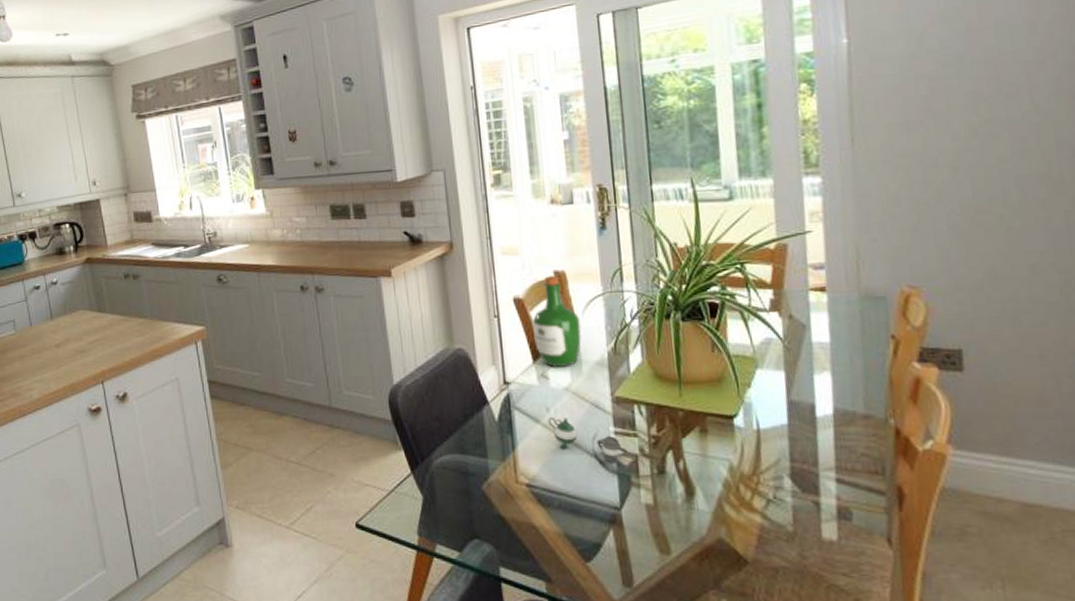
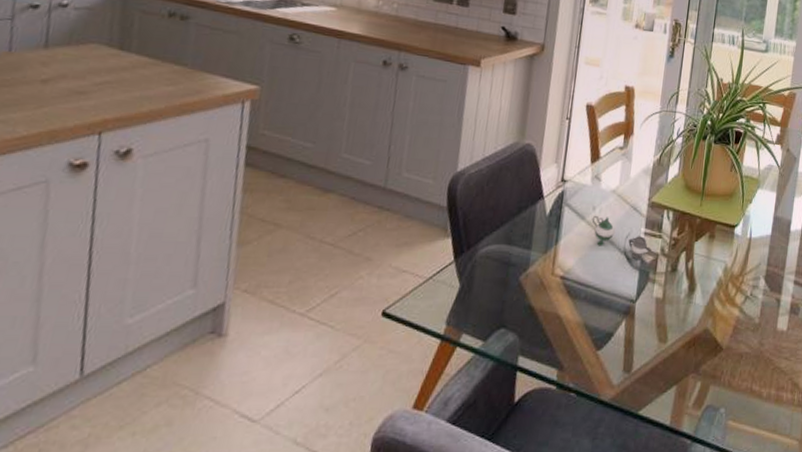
wine bottle: present [531,275,582,367] -> none [596,89,637,171]

